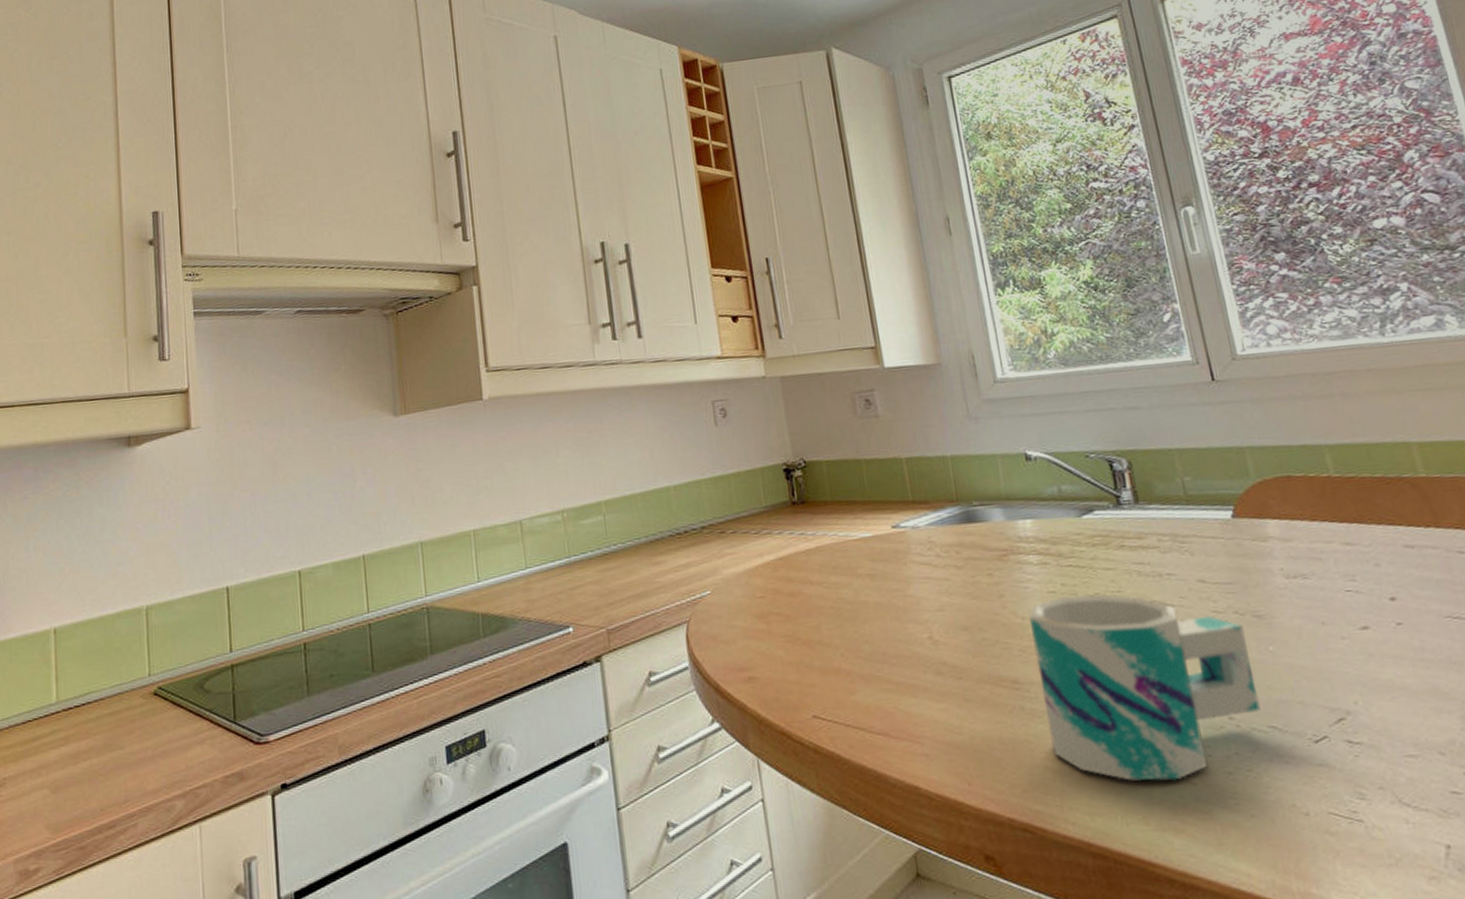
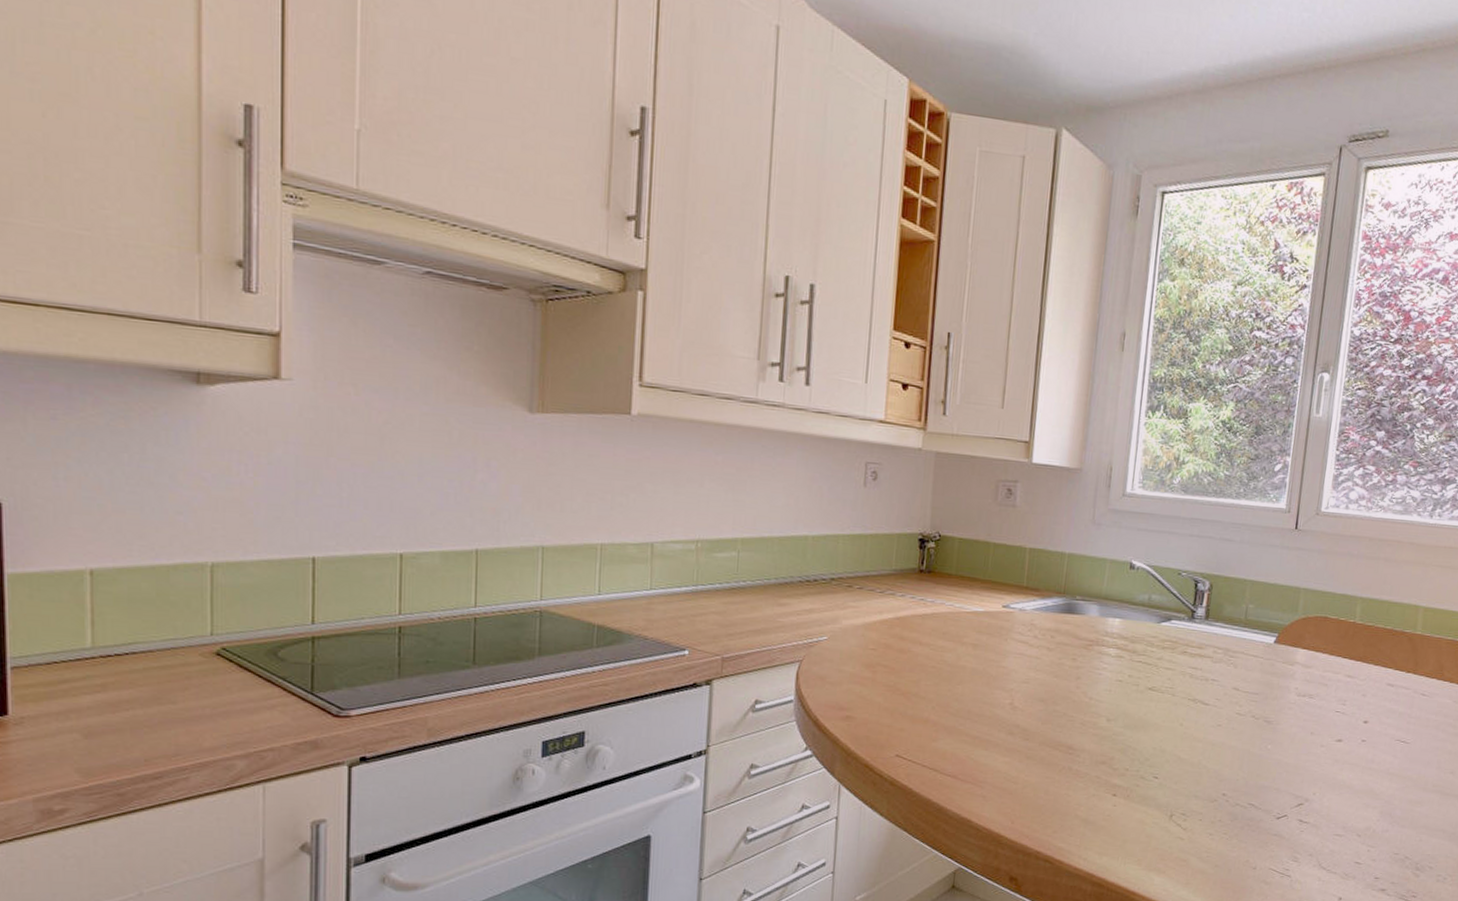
mug: present [1028,594,1261,781] -> none [1085,686,1255,836]

